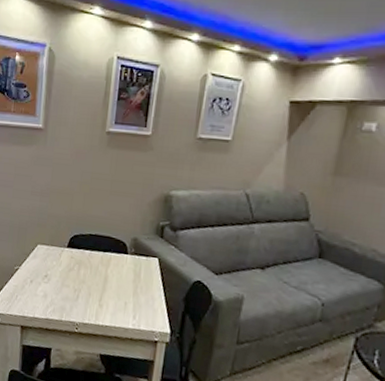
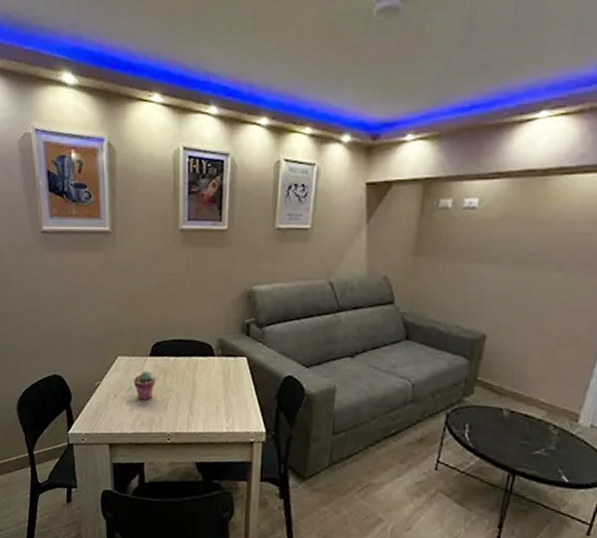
potted succulent: none [49,260,71,289] -> present [133,370,156,400]

